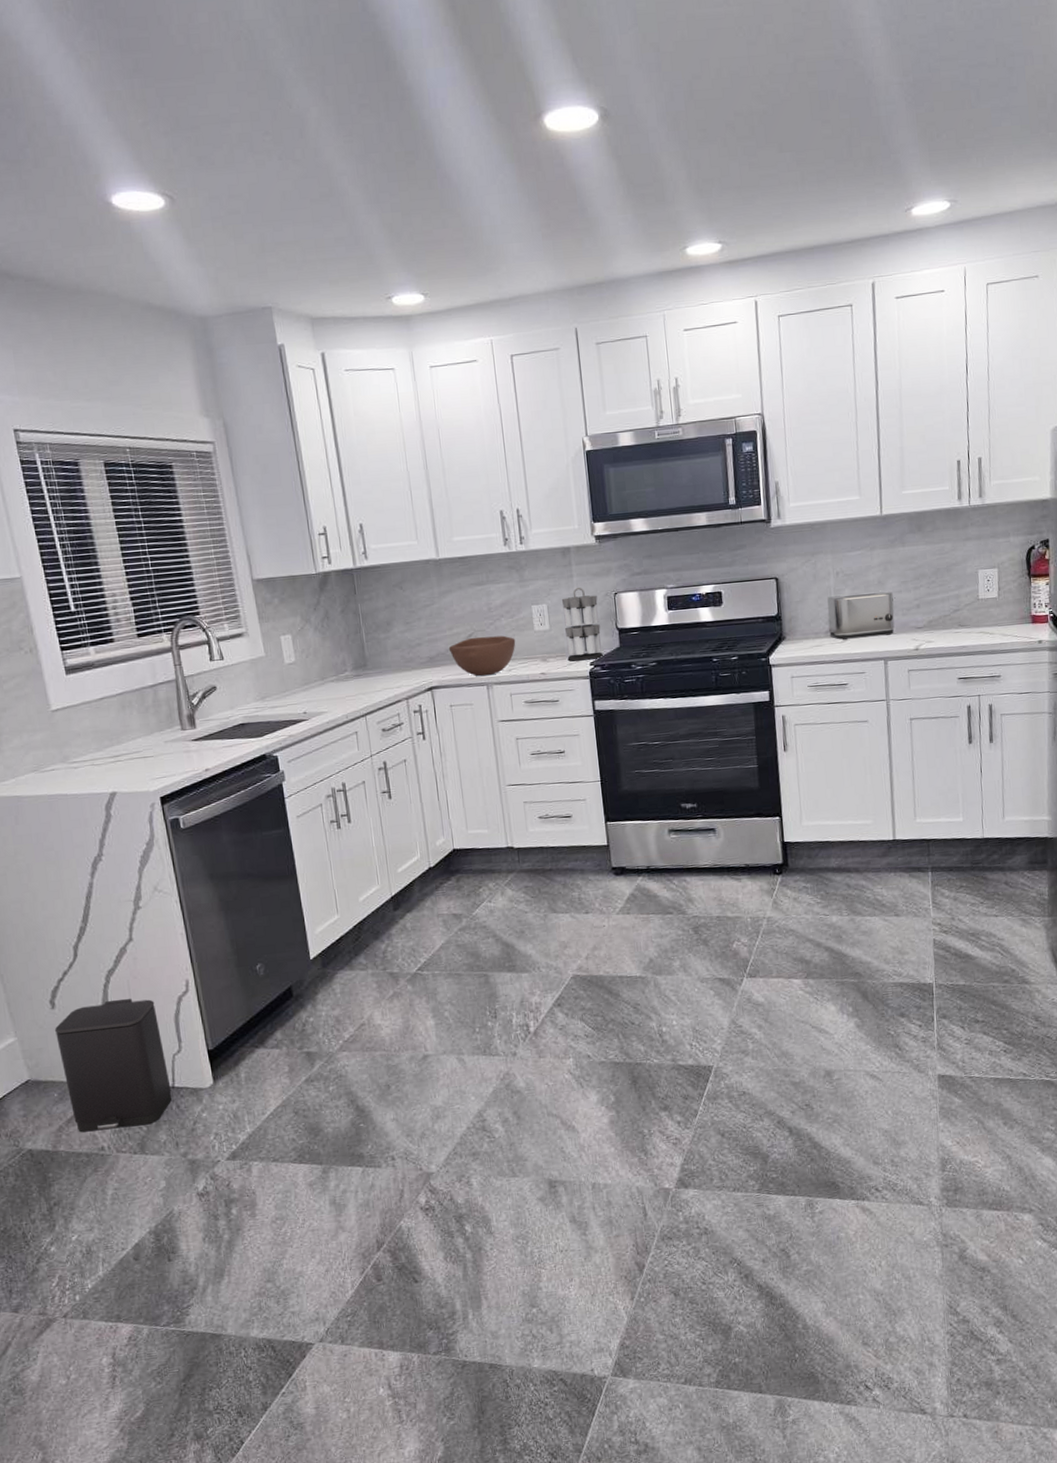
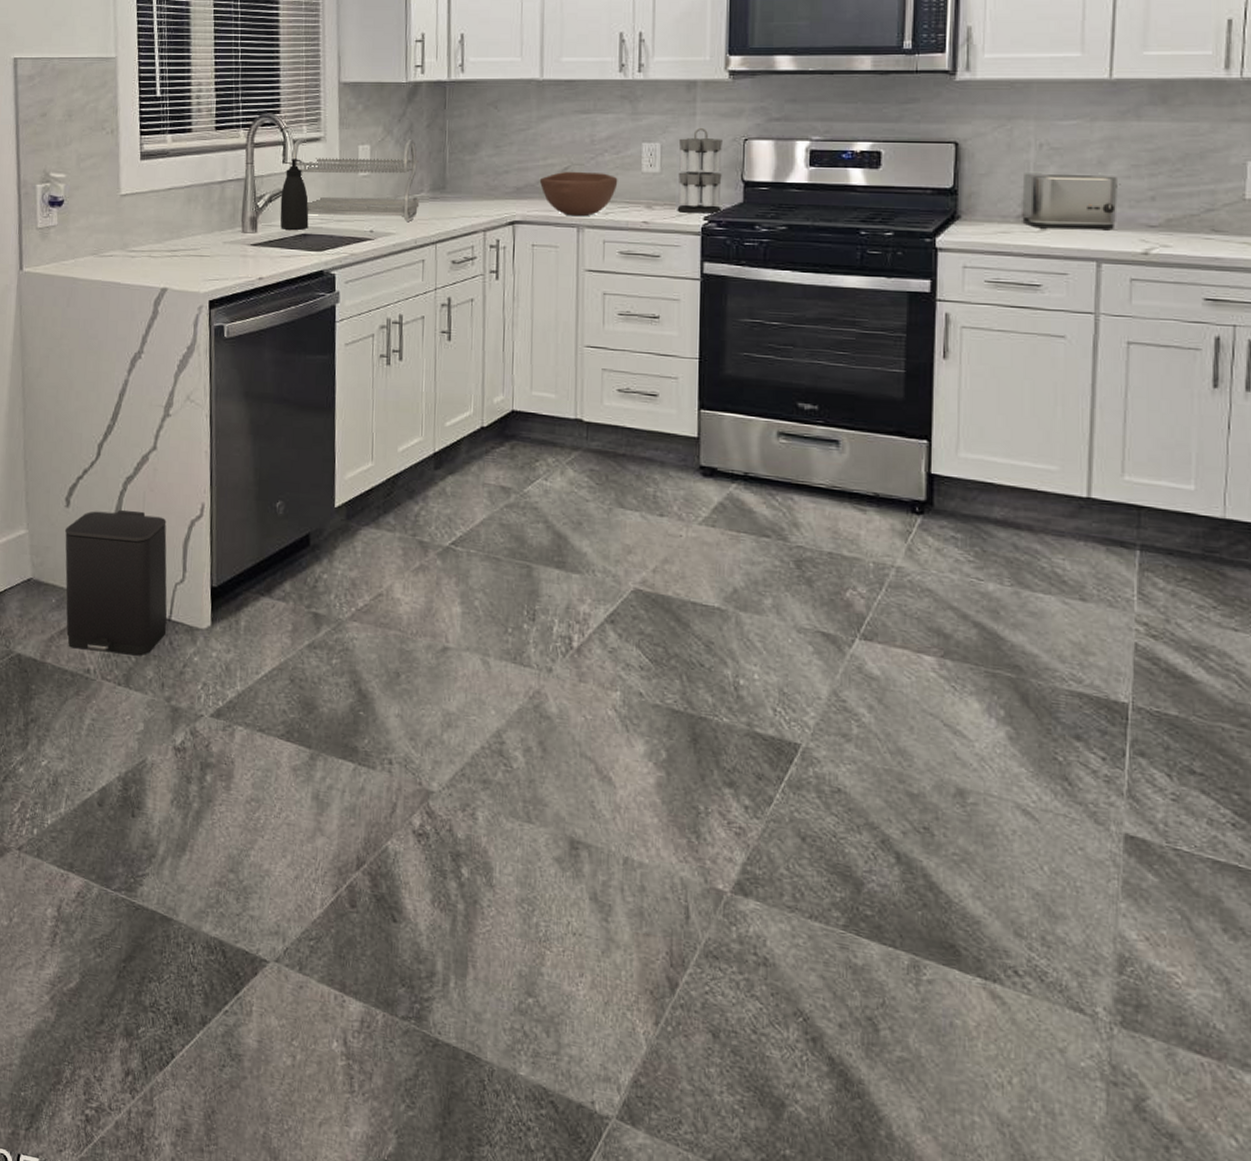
soap dispenser: none [213,655,245,722] -> present [280,159,309,230]
dish rack: none [216,625,345,705] -> present [289,138,420,221]

